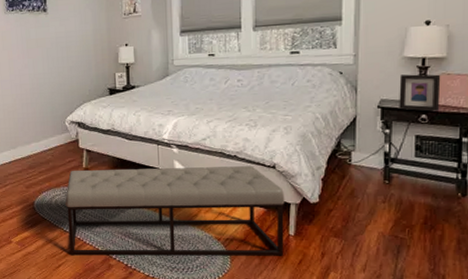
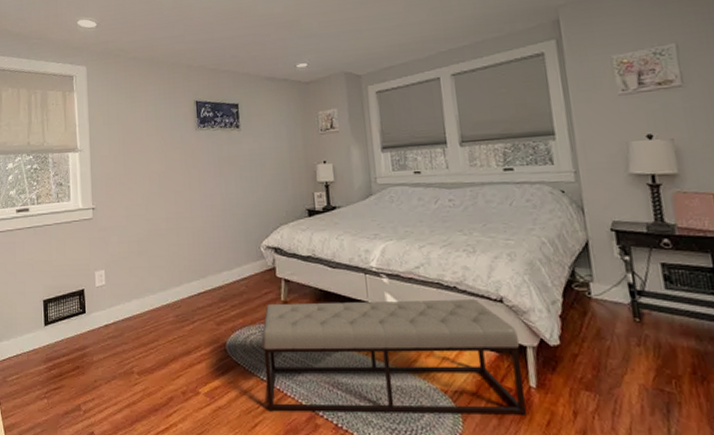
picture frame: present [399,74,441,112] -> none [629,192,682,235]

